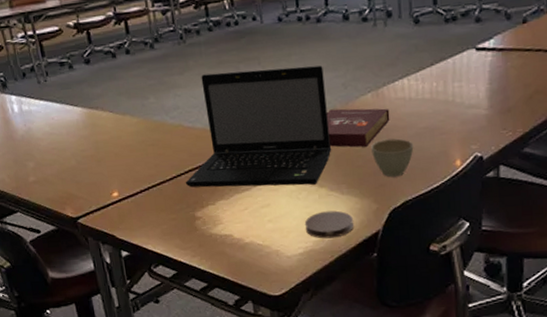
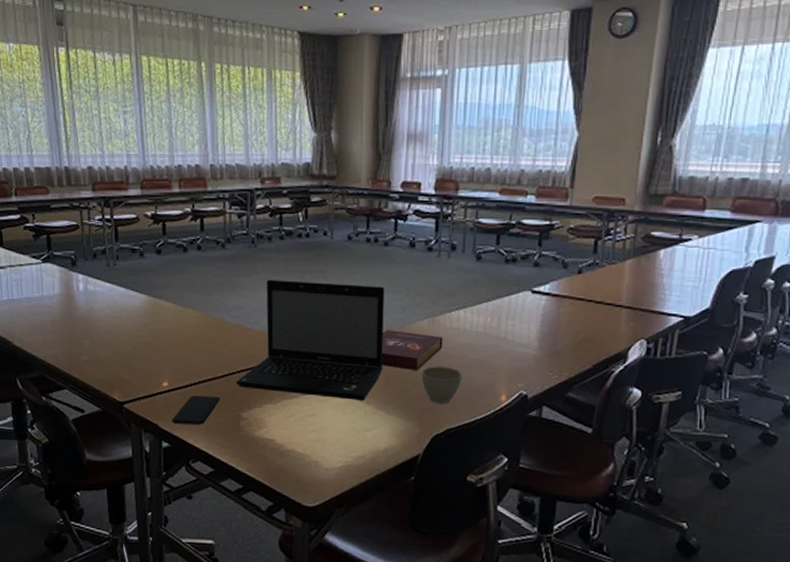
smartphone: none [127,199,173,232] -> present [171,395,221,425]
coaster: present [304,210,353,239] -> none [347,428,395,456]

